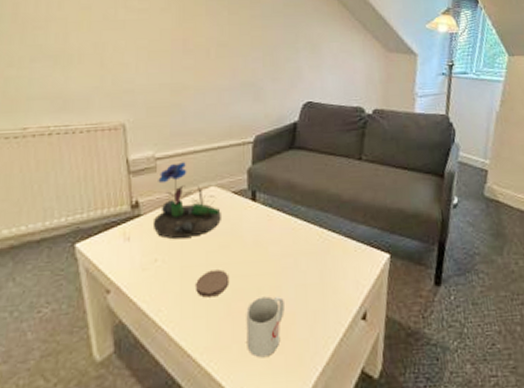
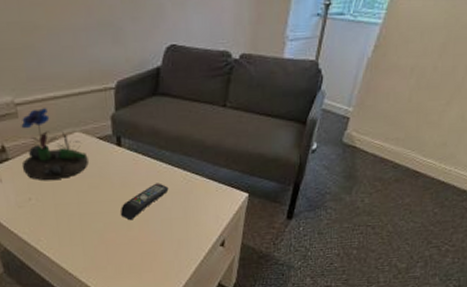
coaster: present [196,269,230,298] -> none [70,207,101,230]
mug: present [246,295,285,358] -> none [117,228,152,275]
remote control: none [252,241,304,287] -> present [121,183,169,221]

